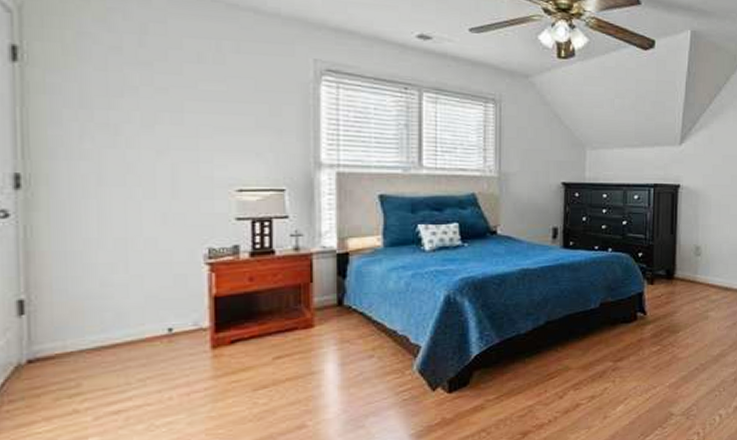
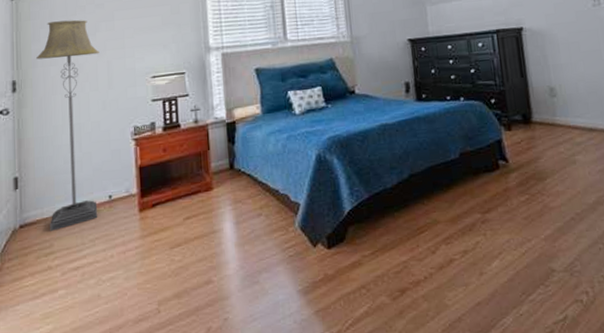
floor lamp: none [56,101,159,368] -> present [36,19,99,231]

